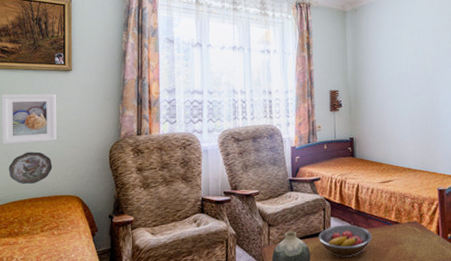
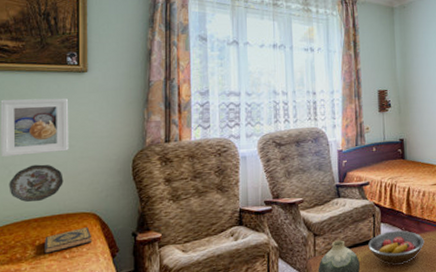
hardback book: none [37,208,75,230] -> present [45,226,91,254]

